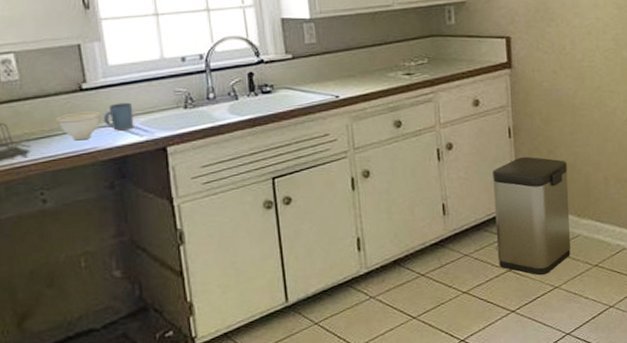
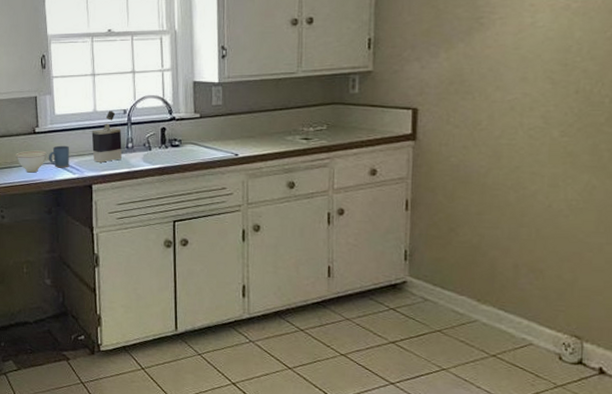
perfume bottle: none [160,56,202,119] -> present [91,110,122,163]
pedal bin: present [493,156,571,275] -> none [378,231,470,354]

